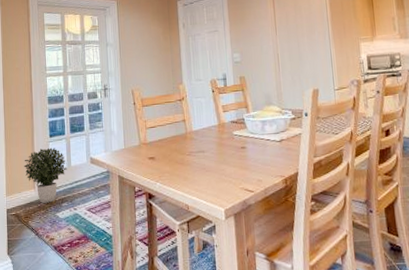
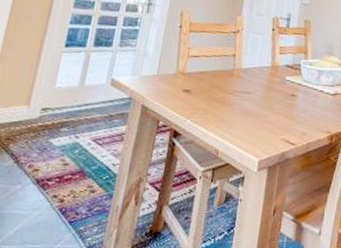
potted plant: present [24,148,67,203] -> none [20,58,80,125]

